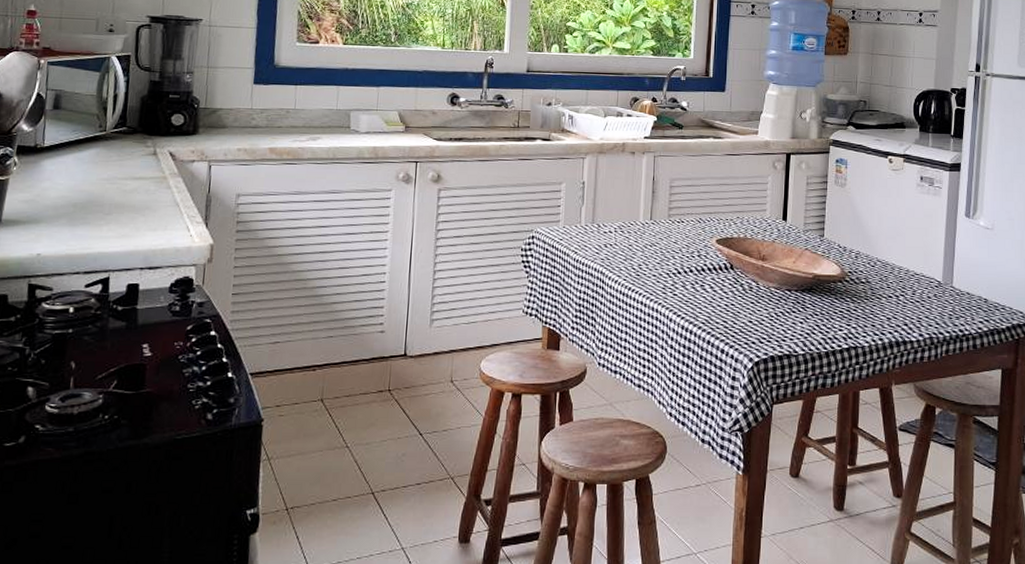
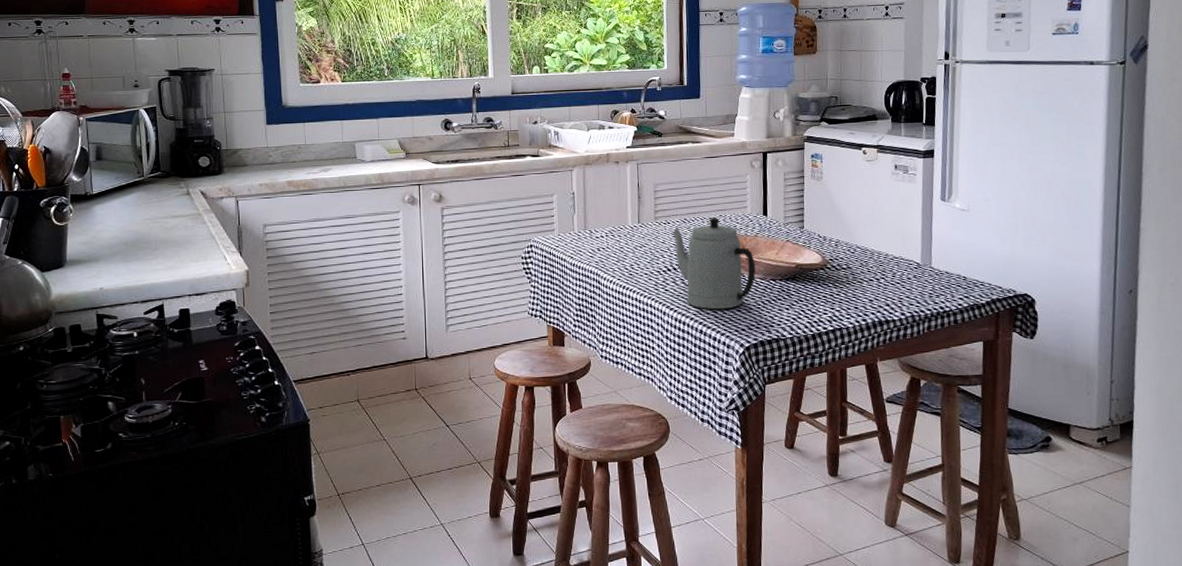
teapot: none [685,219,771,319] -> present [671,218,756,310]

